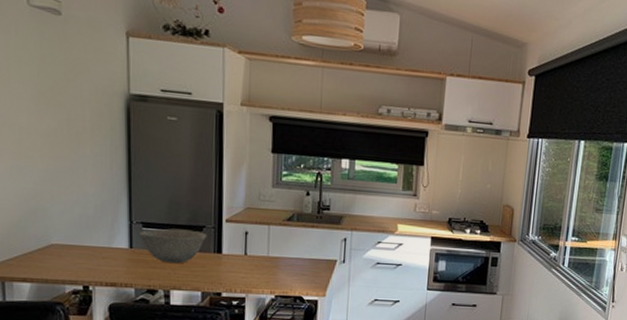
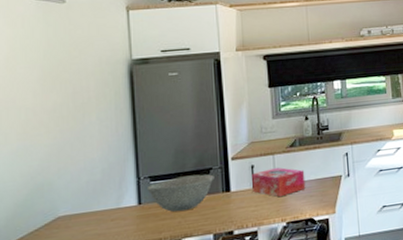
tissue box: none [244,238,299,270] -> present [252,167,306,197]

